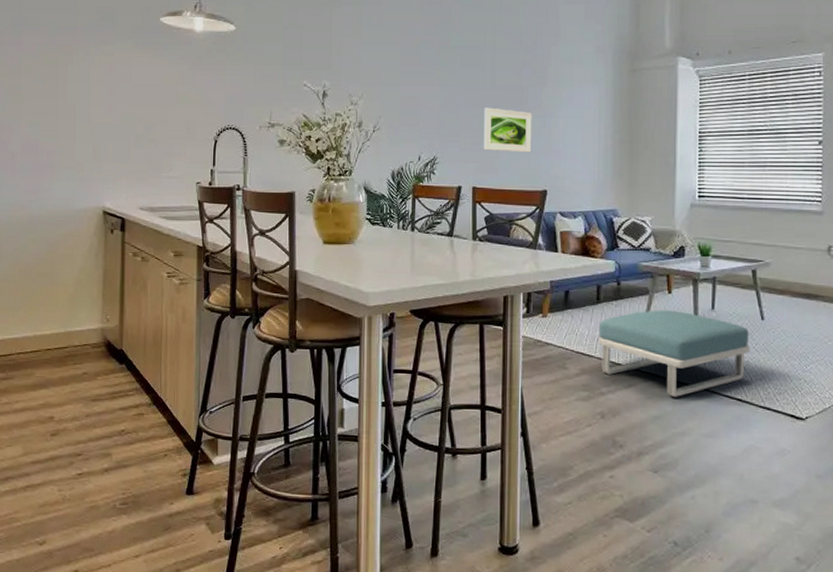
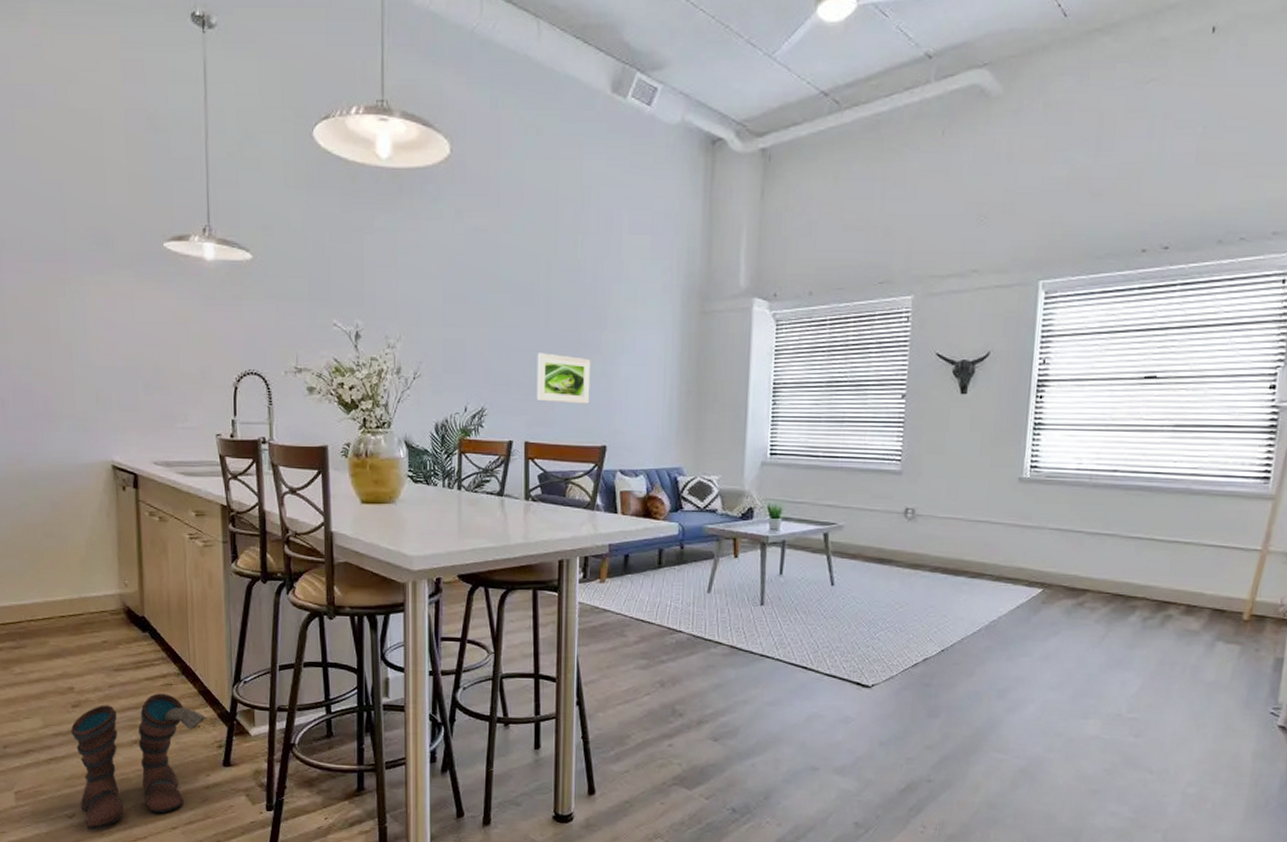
boots: none [47,423,175,557] -> present [70,693,209,830]
footstool: present [598,310,750,397] -> none [659,575,818,665]

